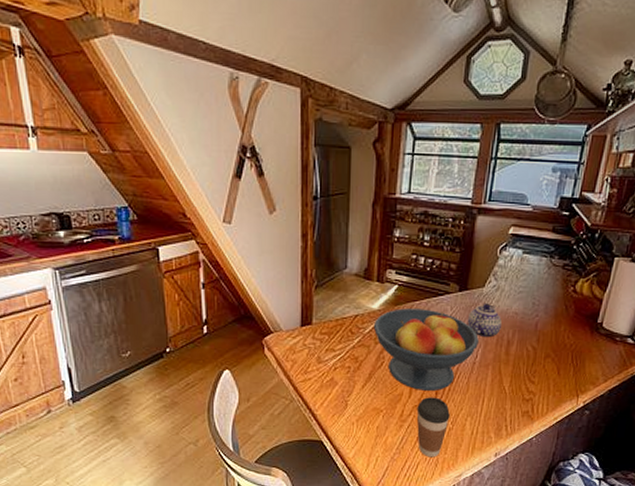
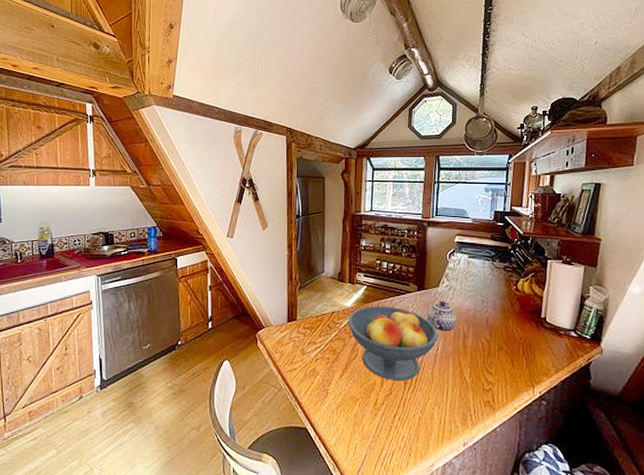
coffee cup: present [416,397,450,458] -> none [389,387,419,446]

